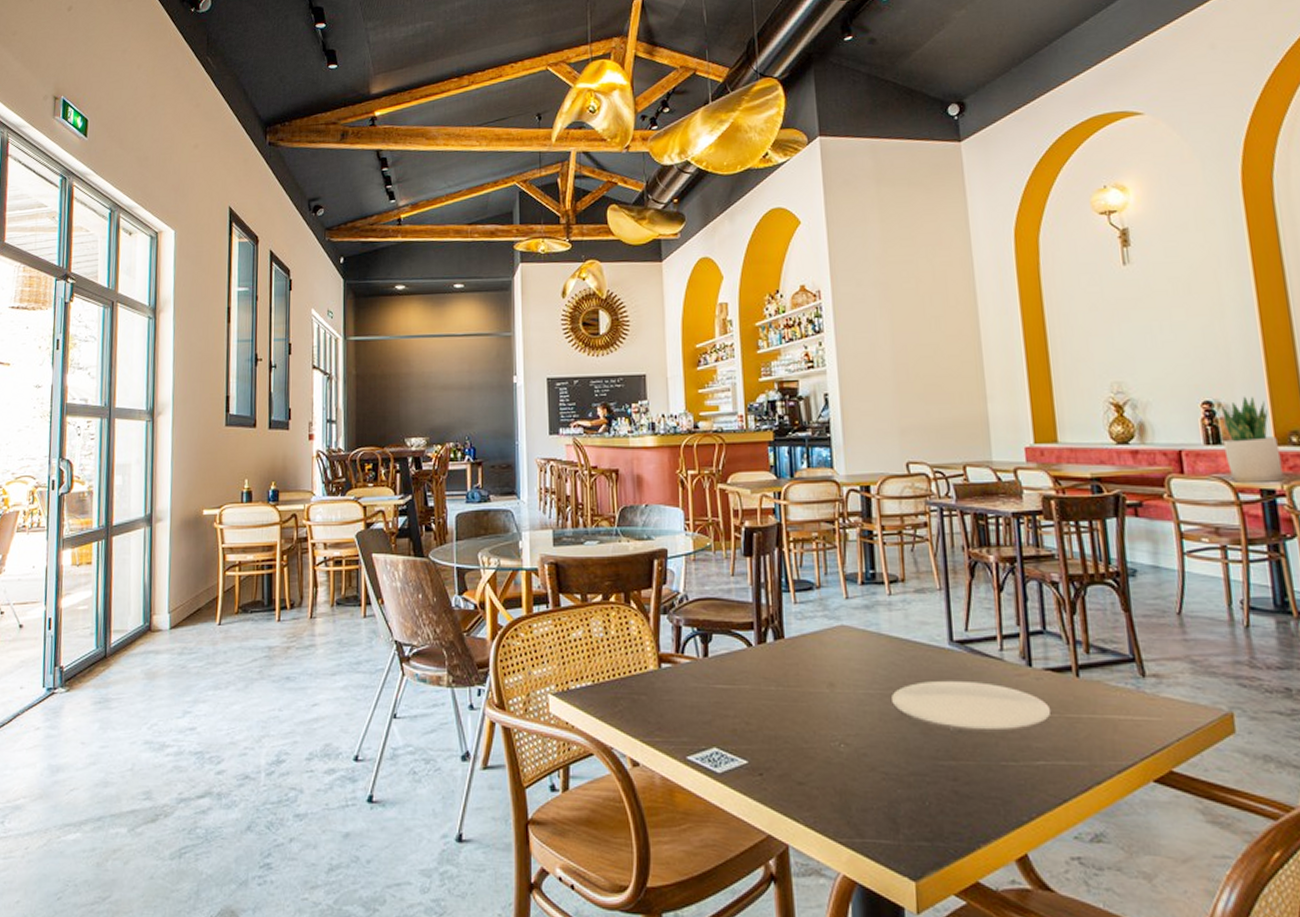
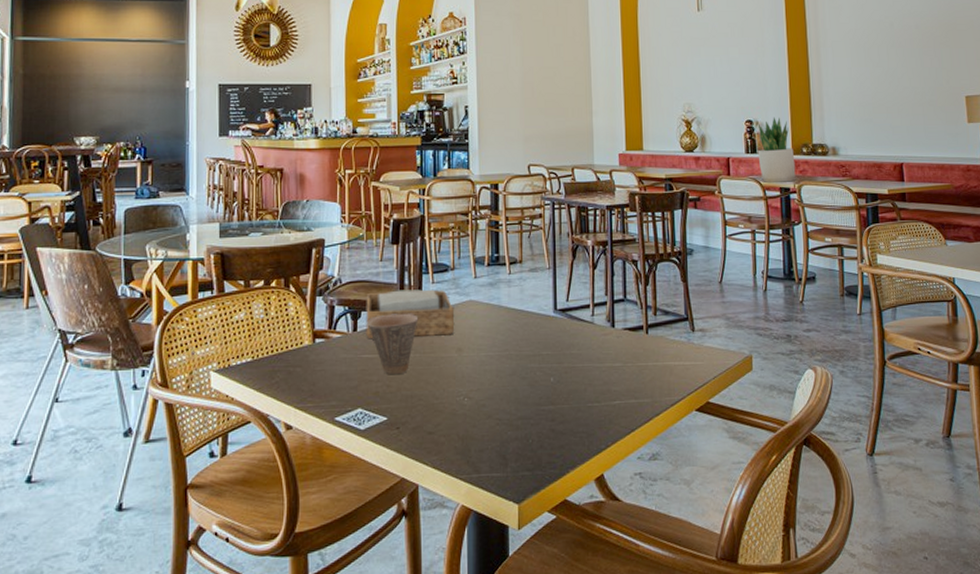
napkin holder: none [717,610,824,667] -> present [366,289,455,338]
cup: none [719,638,780,711] -> present [367,313,419,375]
plate: present [892,680,1052,733] -> none [507,341,627,382]

